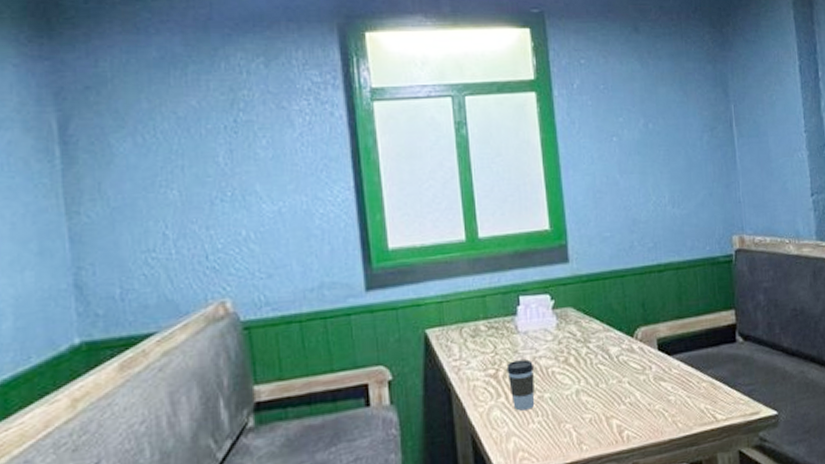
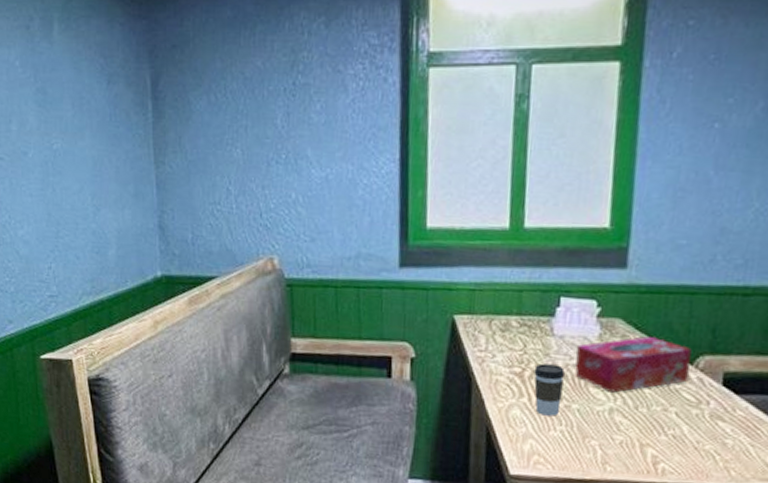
tissue box: none [539,319,633,376] -> present [574,336,692,393]

